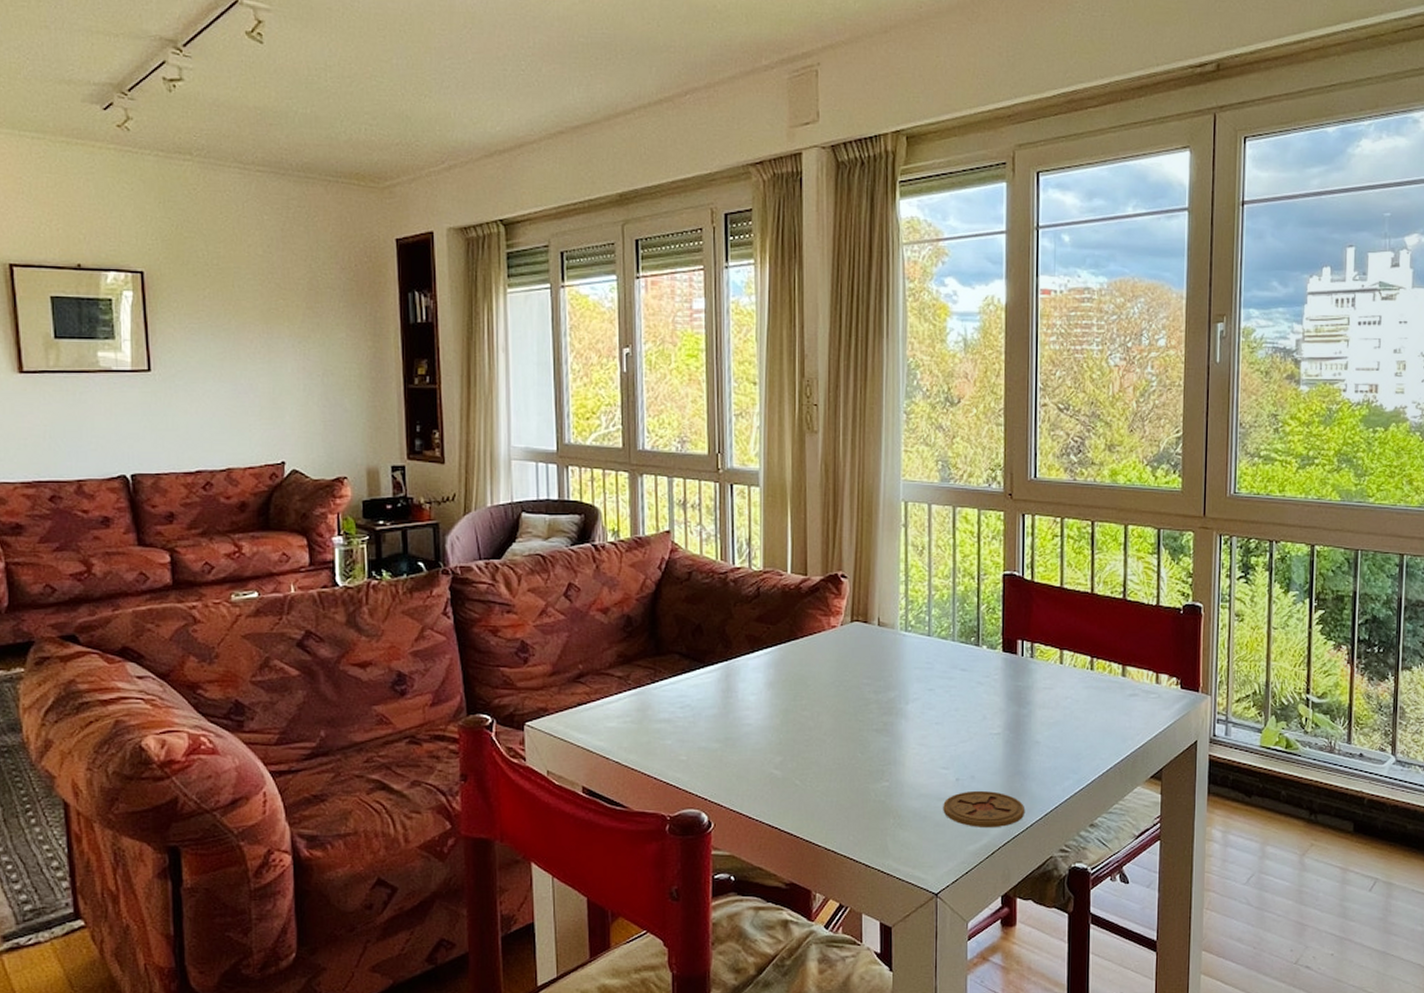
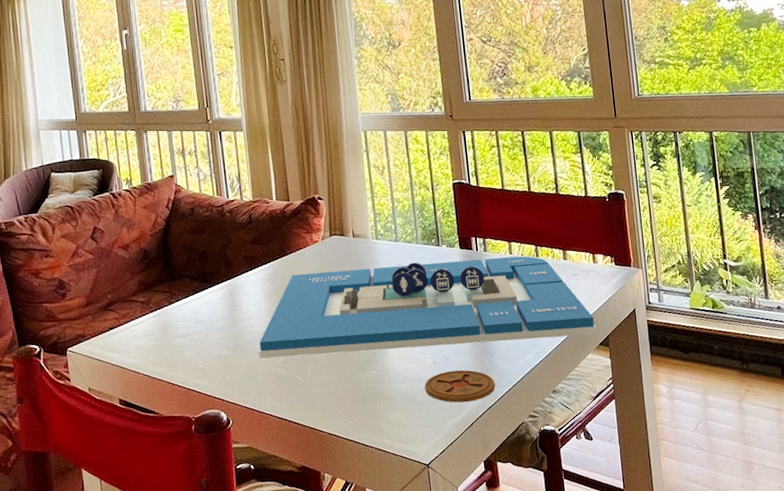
architectural model: none [753,662,1150,765] -> present [259,256,597,359]

